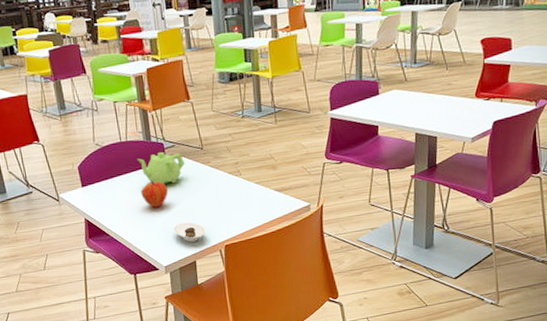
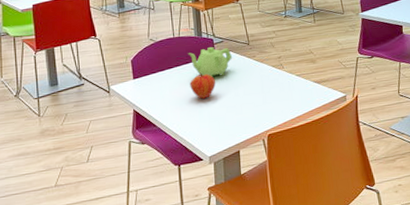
saucer: present [173,222,206,242] -> none [219,112,250,132]

